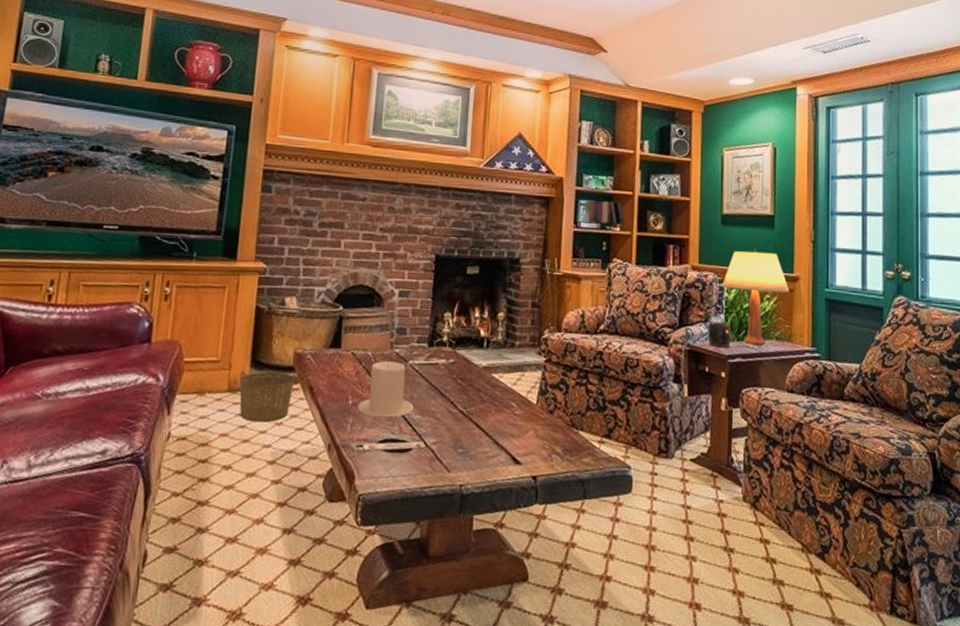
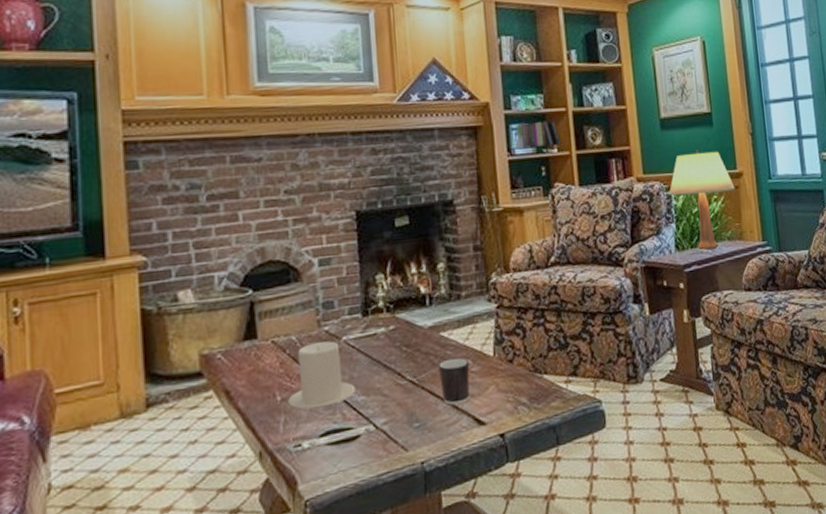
basket: present [239,370,297,422] -> none [132,379,207,448]
mug: none [485,398,515,441] -> present [437,357,470,405]
mug: present [708,321,732,348] -> none [660,231,685,259]

